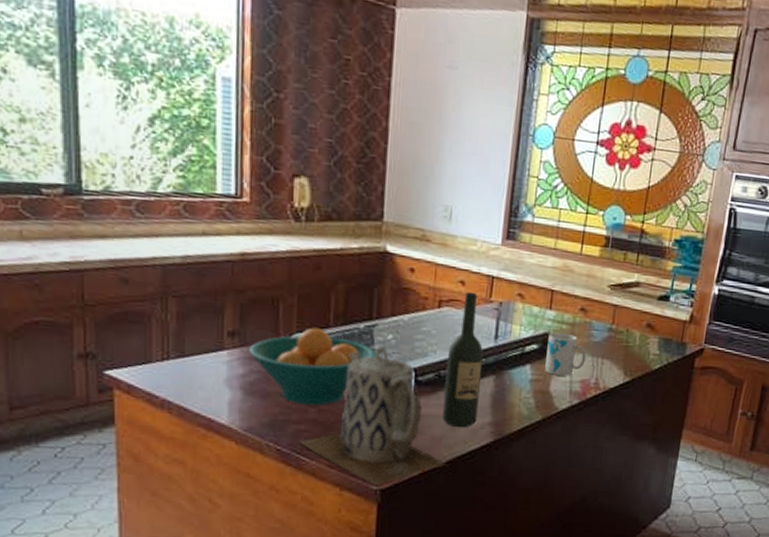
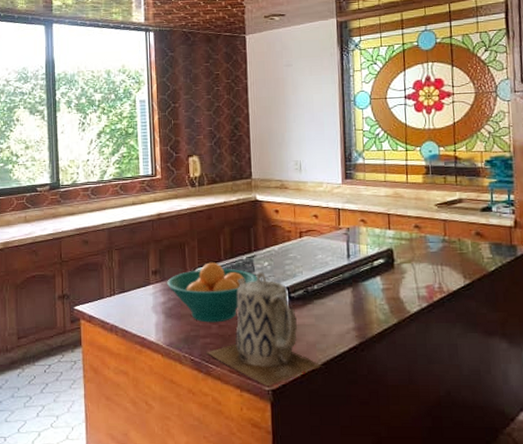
wine bottle: present [442,291,484,428] -> none [311,222,342,334]
mug: present [545,332,587,376] -> none [391,247,428,283]

